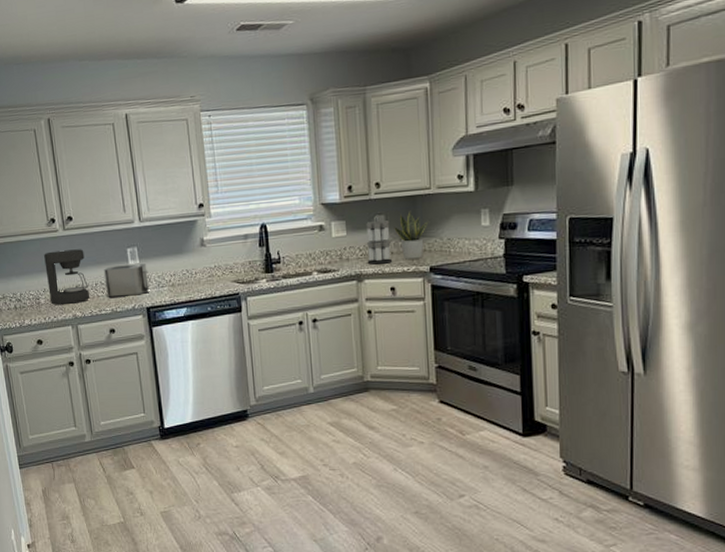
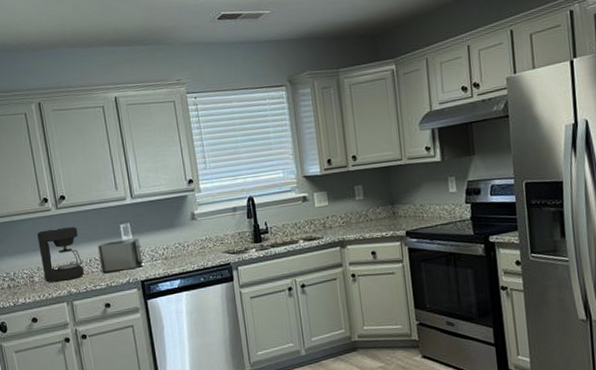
spice rack: present [366,214,393,265] -> none [346,185,372,232]
potted plant: present [394,210,430,260] -> none [371,180,404,225]

